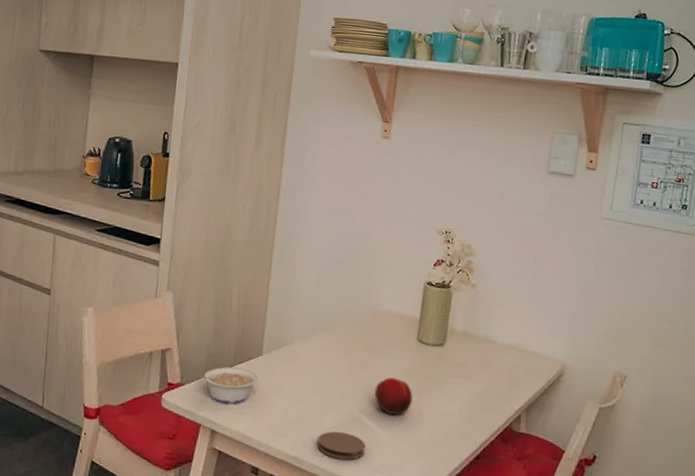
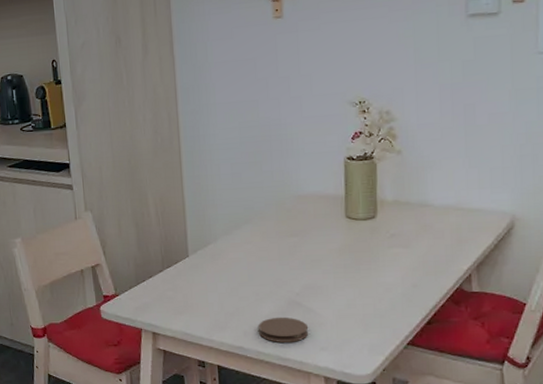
legume: present [193,366,259,405] -> none [125,272,189,307]
fruit: present [374,377,413,415] -> none [308,258,350,293]

